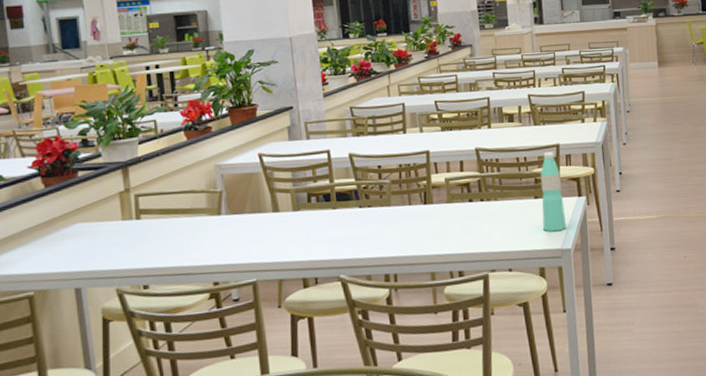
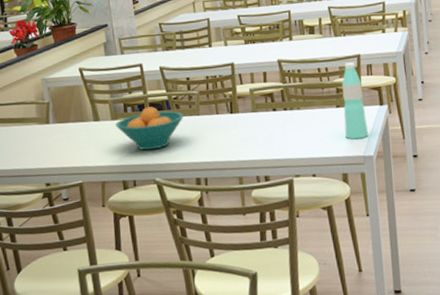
fruit bowl: none [297,196,374,245] -> present [116,107,184,151]

